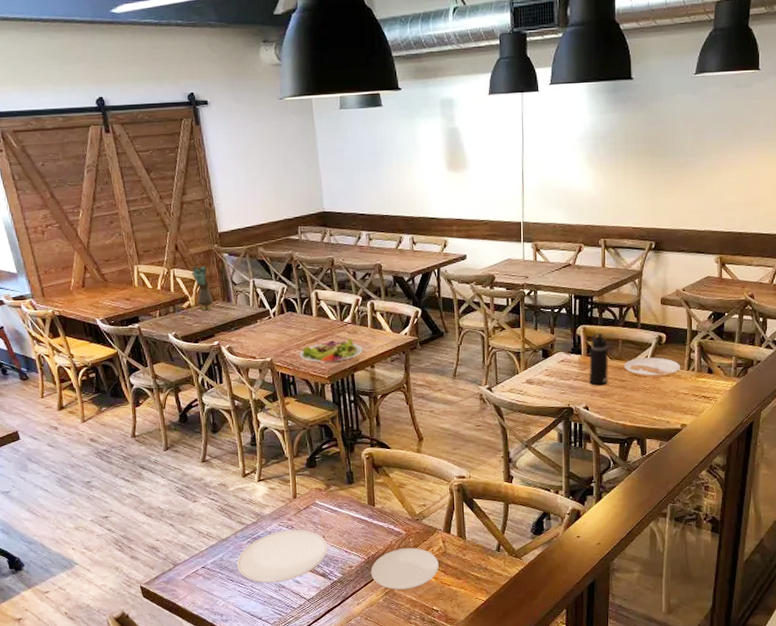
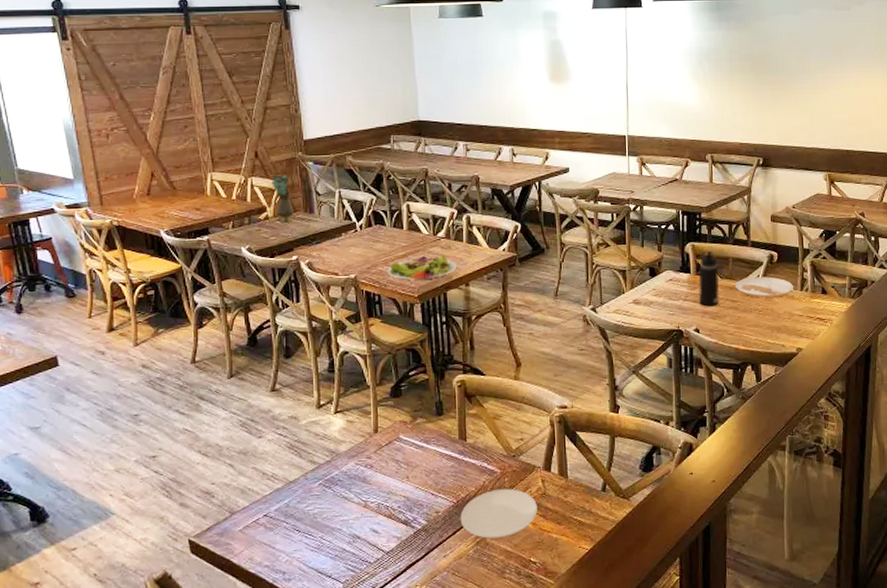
plate: present [237,529,328,584] -> none [305,468,412,534]

